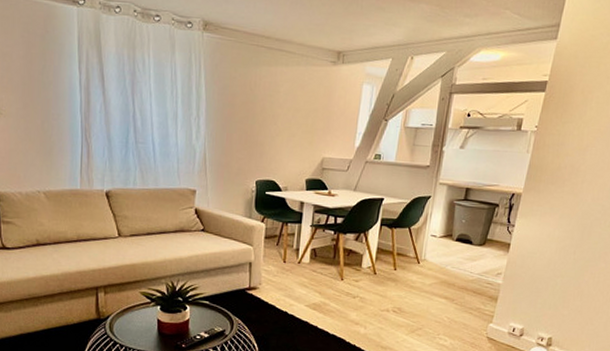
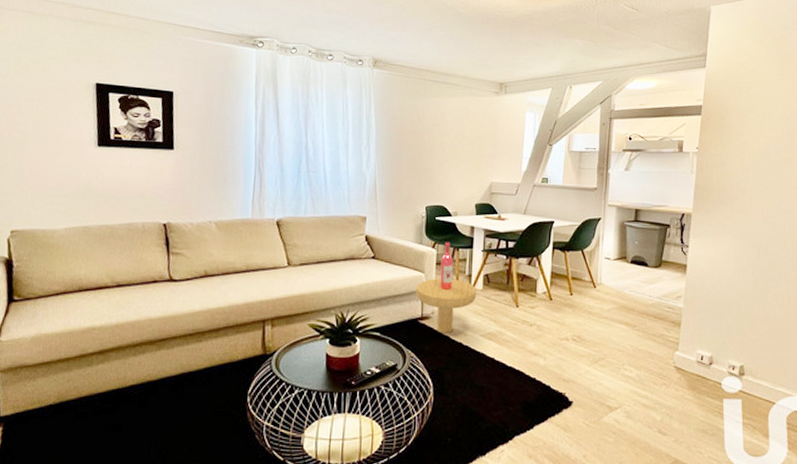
side table: none [244,216,304,303] -> present [415,242,477,334]

